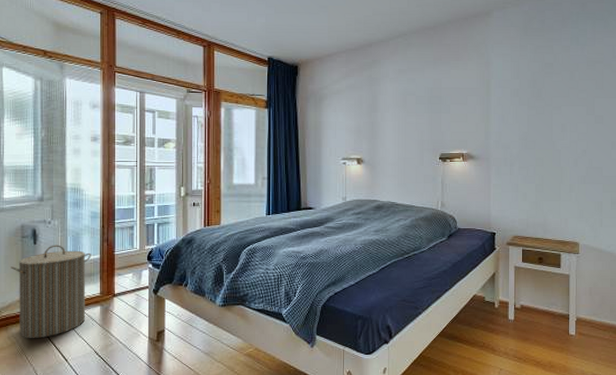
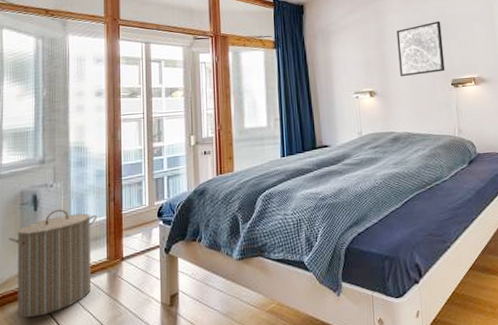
wall art: none [389,93,435,147] -> present [396,21,445,77]

